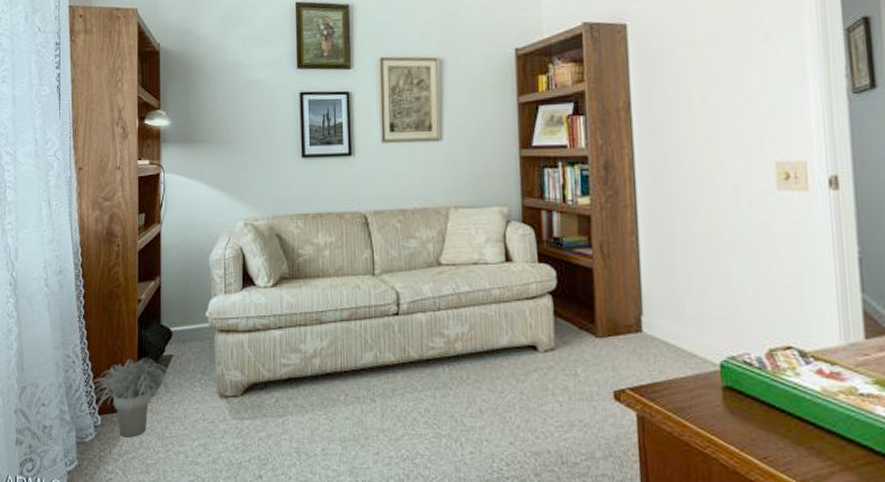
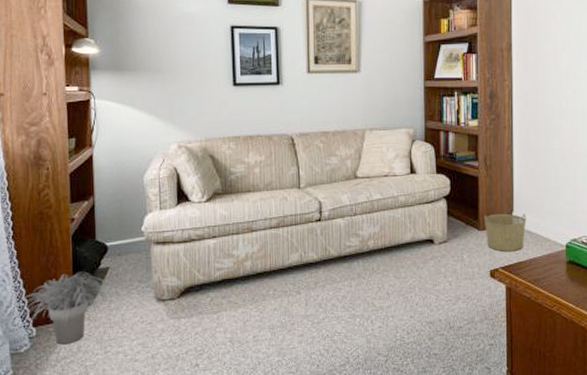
basket: none [602,316,662,369] -> present [484,213,527,252]

